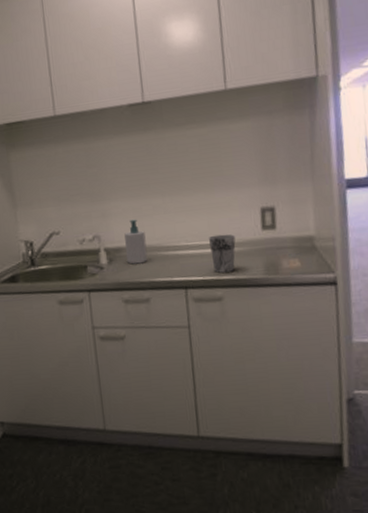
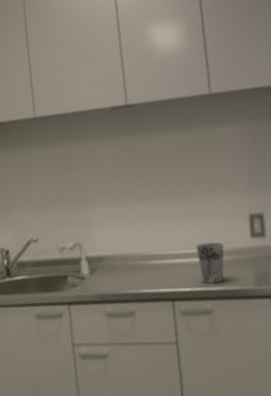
soap bottle: present [124,219,148,265] -> none [107,226,132,275]

